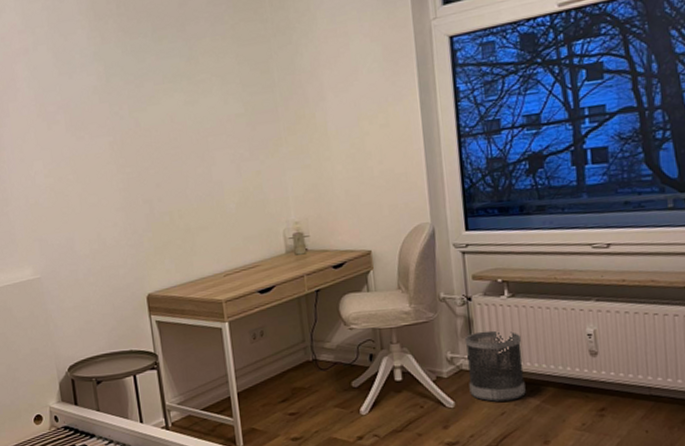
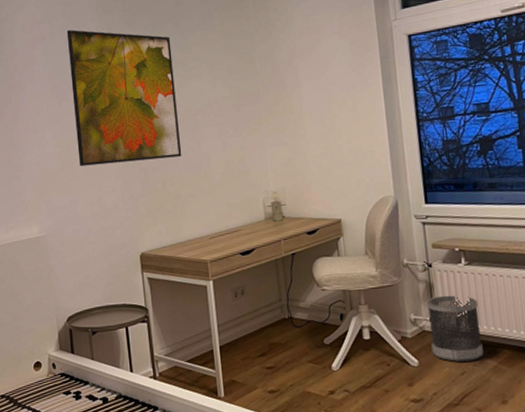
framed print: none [52,39,191,199] -> present [66,29,182,167]

